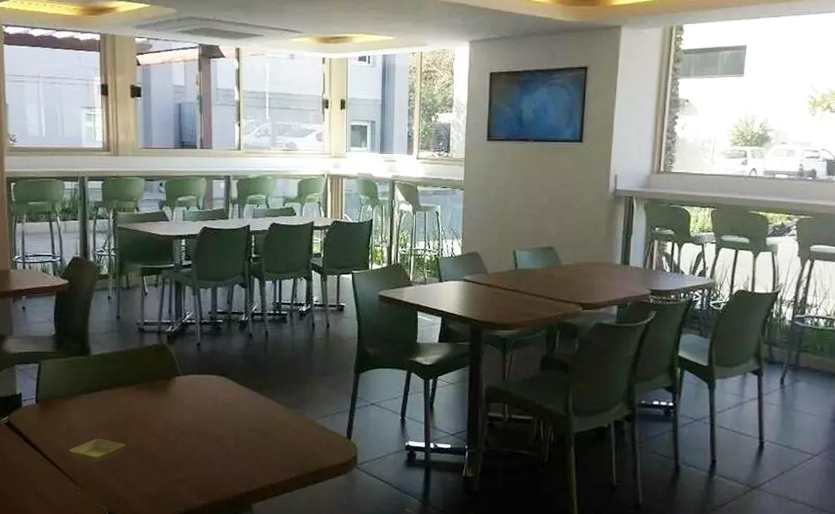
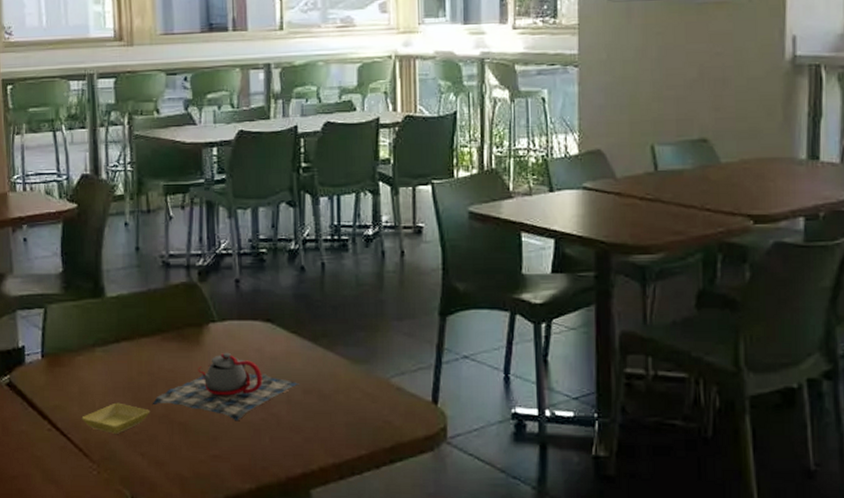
teapot: none [128,399,245,453] -> present [153,352,299,422]

